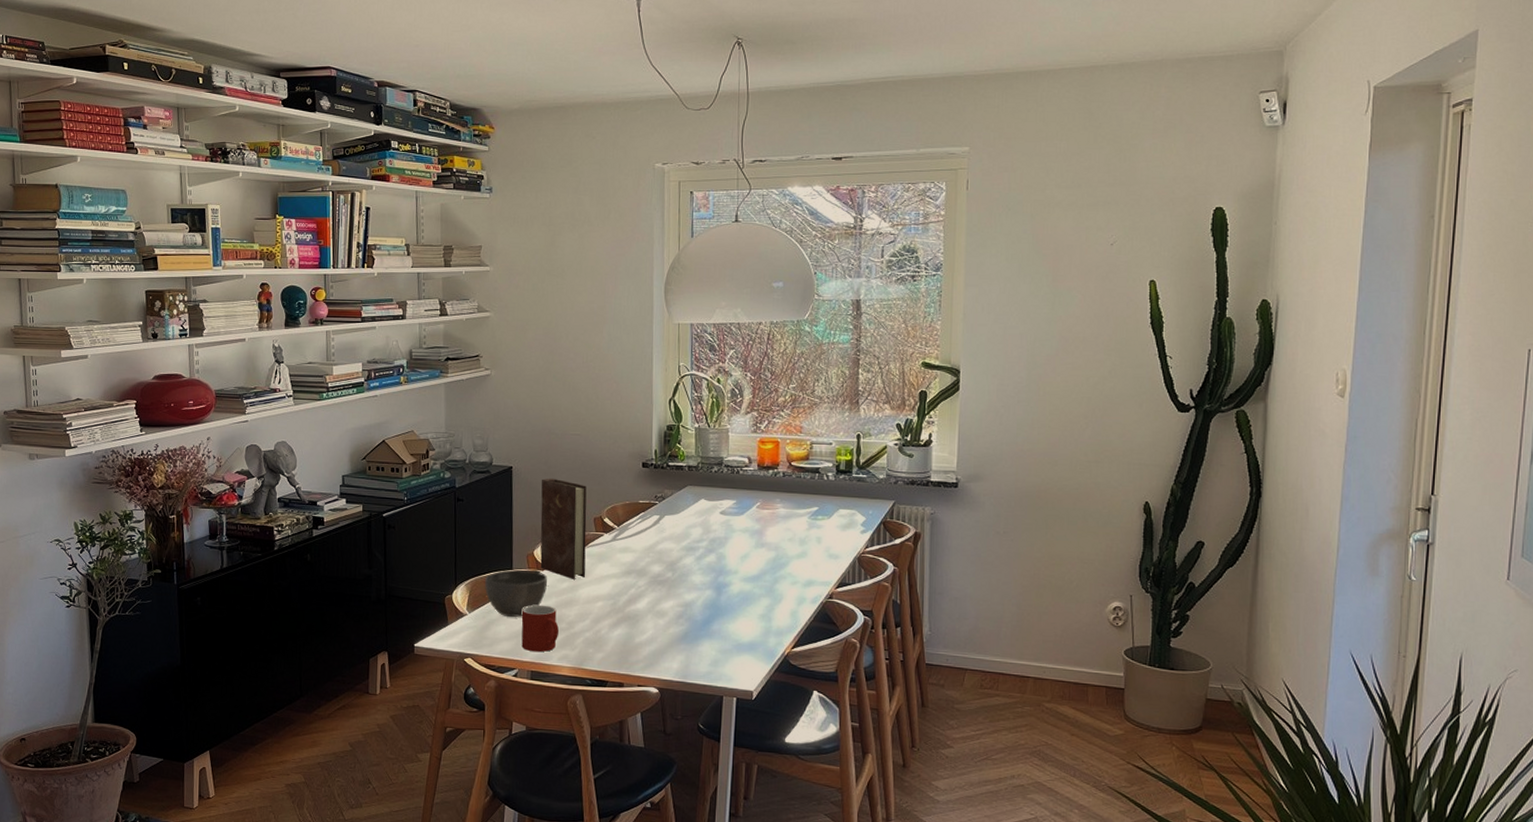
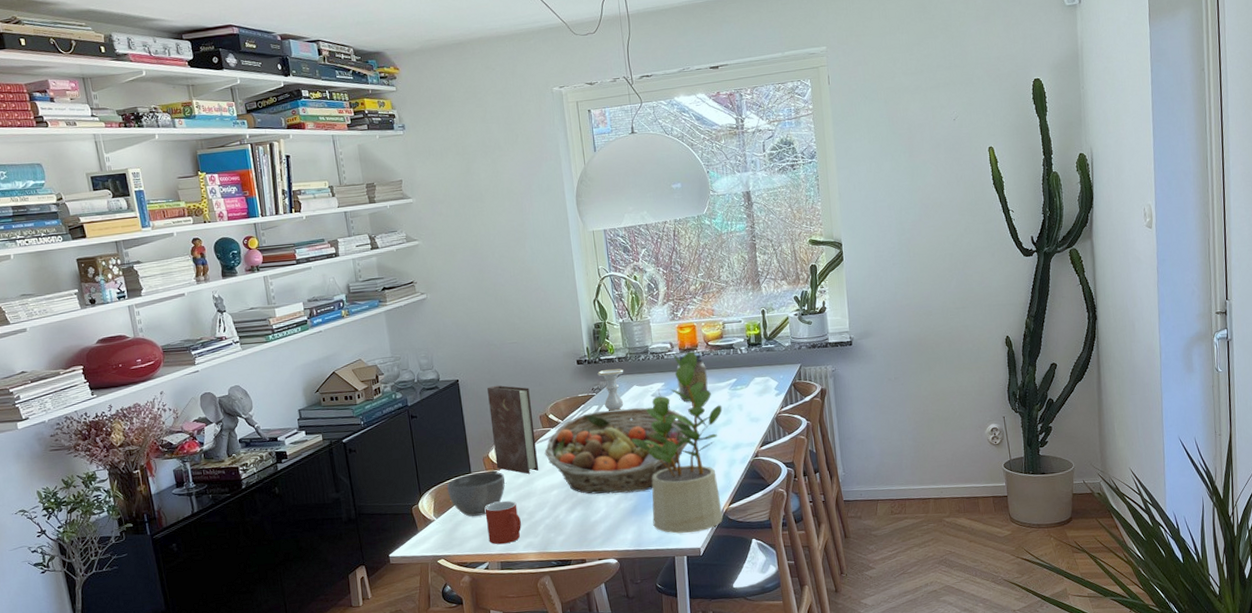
fruit basket: none [594,521,761,618] -> present [544,407,692,494]
candle holder: none [663,477,693,524] -> present [597,368,624,411]
potted plant: none [691,469,798,673] -> present [632,351,723,534]
jar: none [751,471,786,526] -> present [676,352,708,403]

